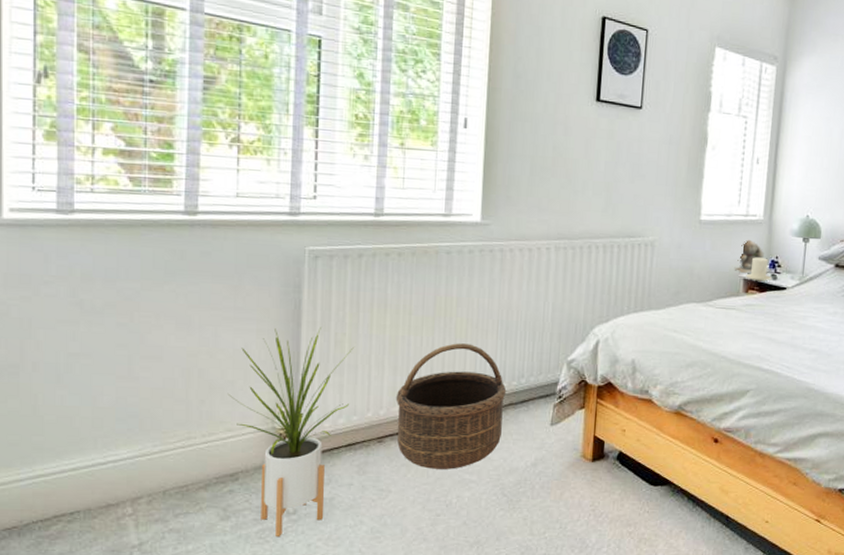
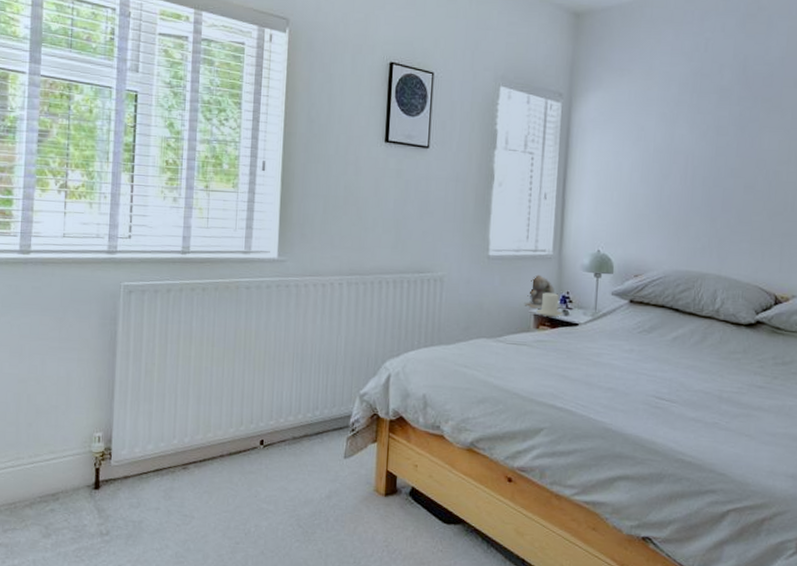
house plant: present [227,326,354,536] -> none [51,357,162,556]
basket: present [395,343,507,469] -> none [199,374,302,498]

